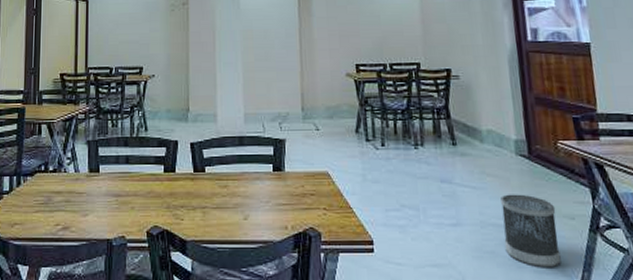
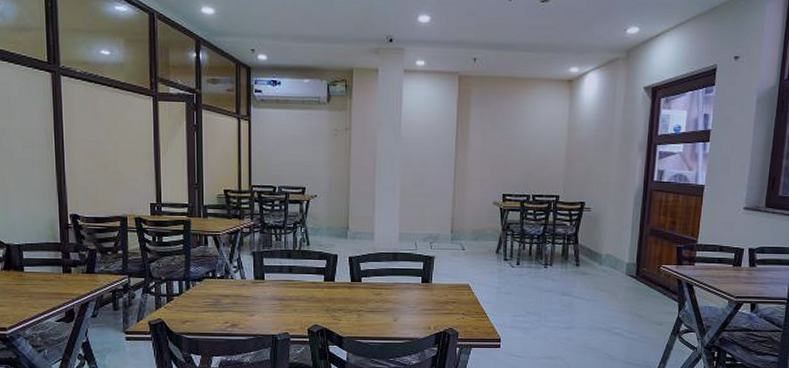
wastebasket: present [501,194,561,268] -> none [604,305,649,361]

